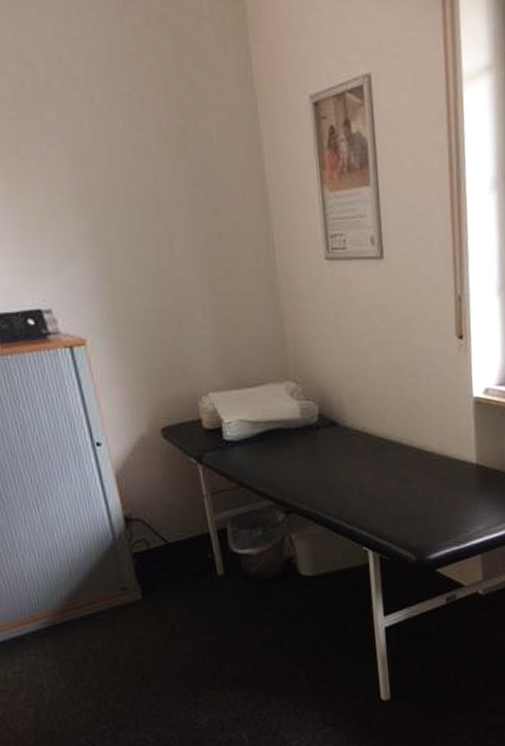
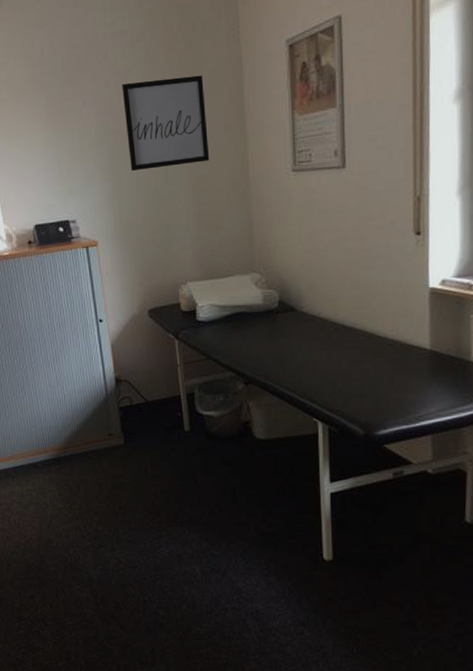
wall art: none [102,126,227,248] -> present [122,75,210,172]

